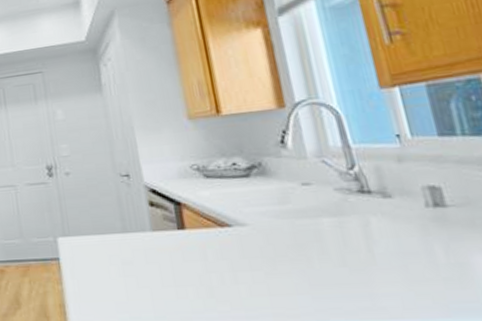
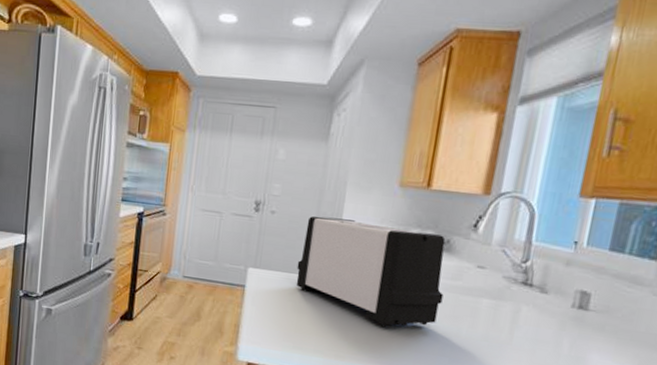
toaster: none [105,159,280,273] -> present [296,216,446,327]

